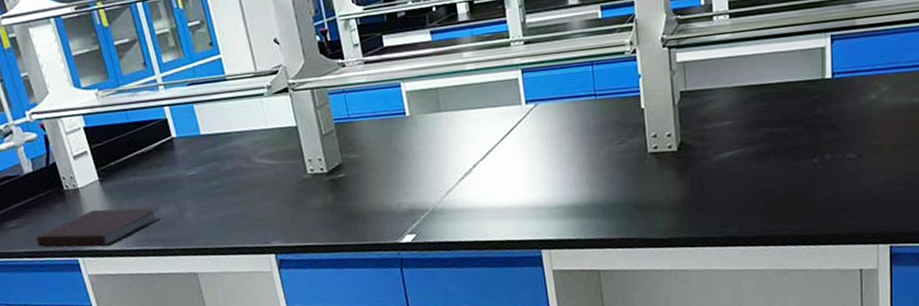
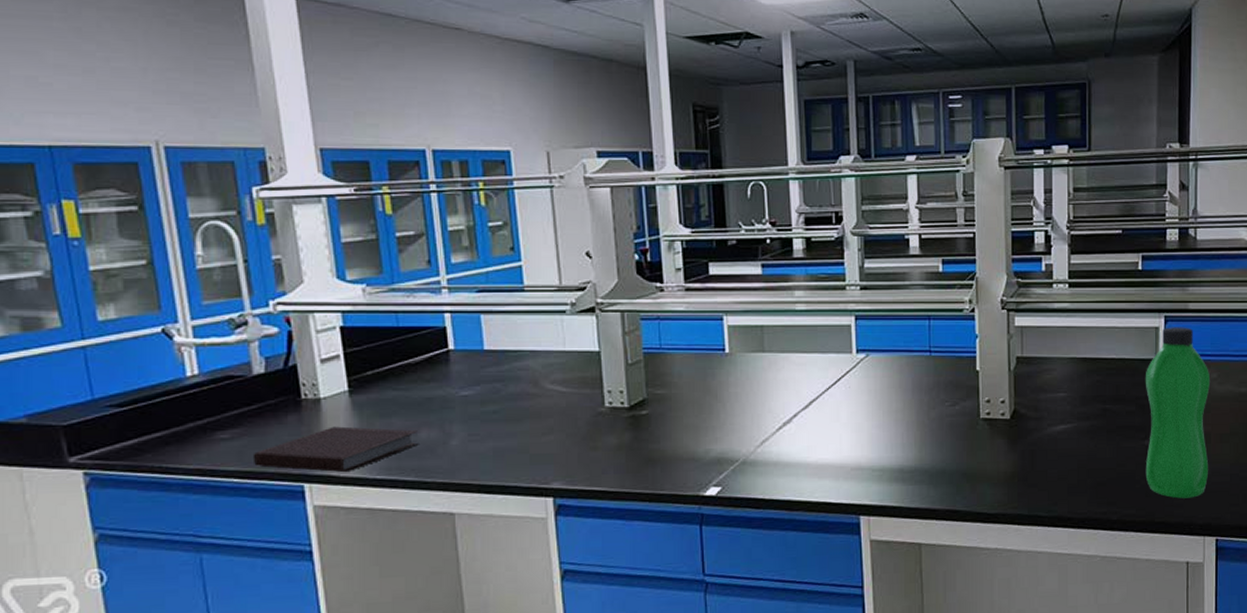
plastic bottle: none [812,43,882,211] -> present [1145,327,1210,499]

